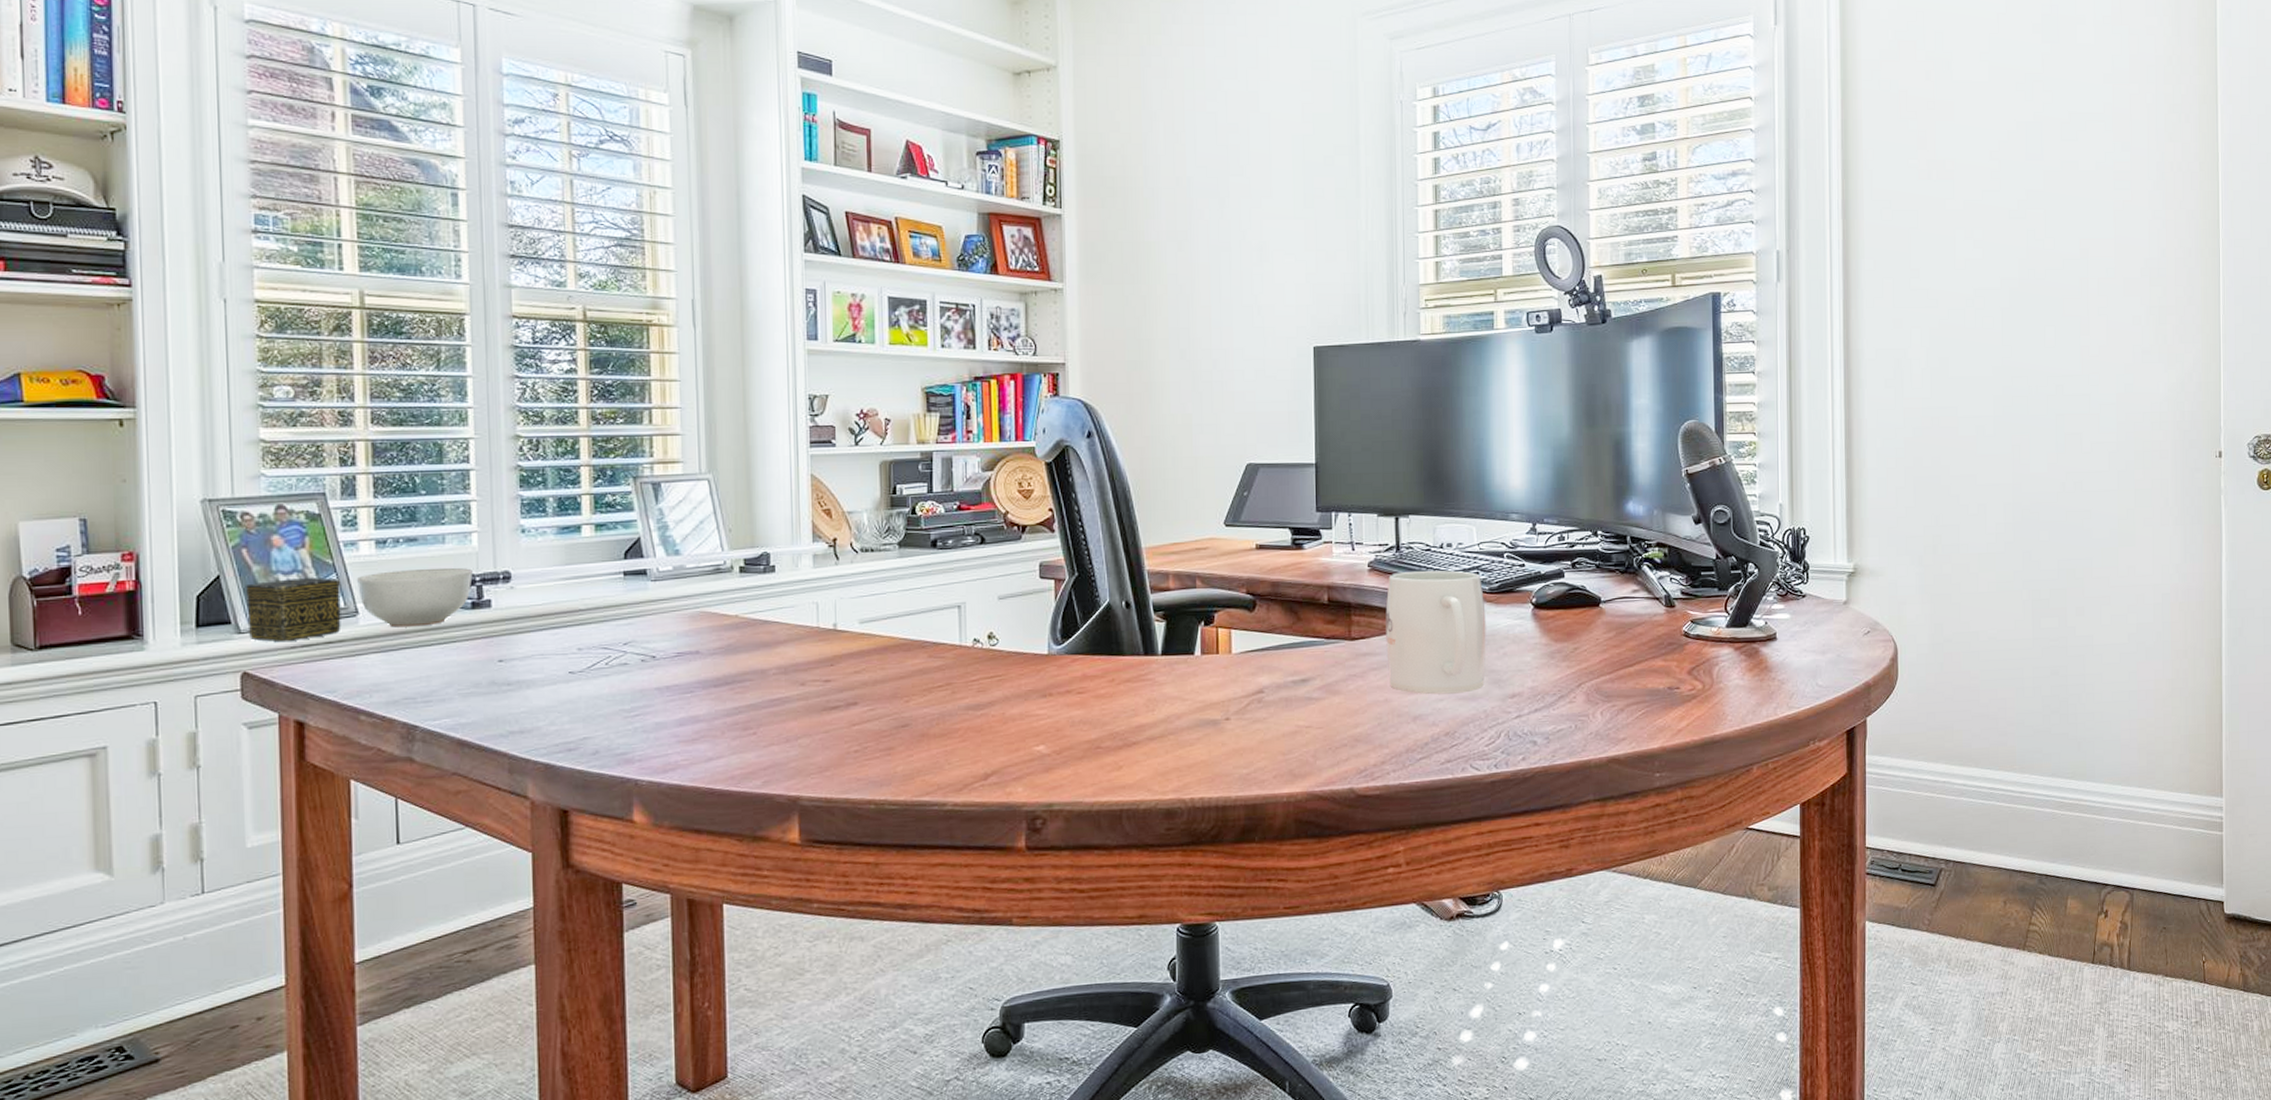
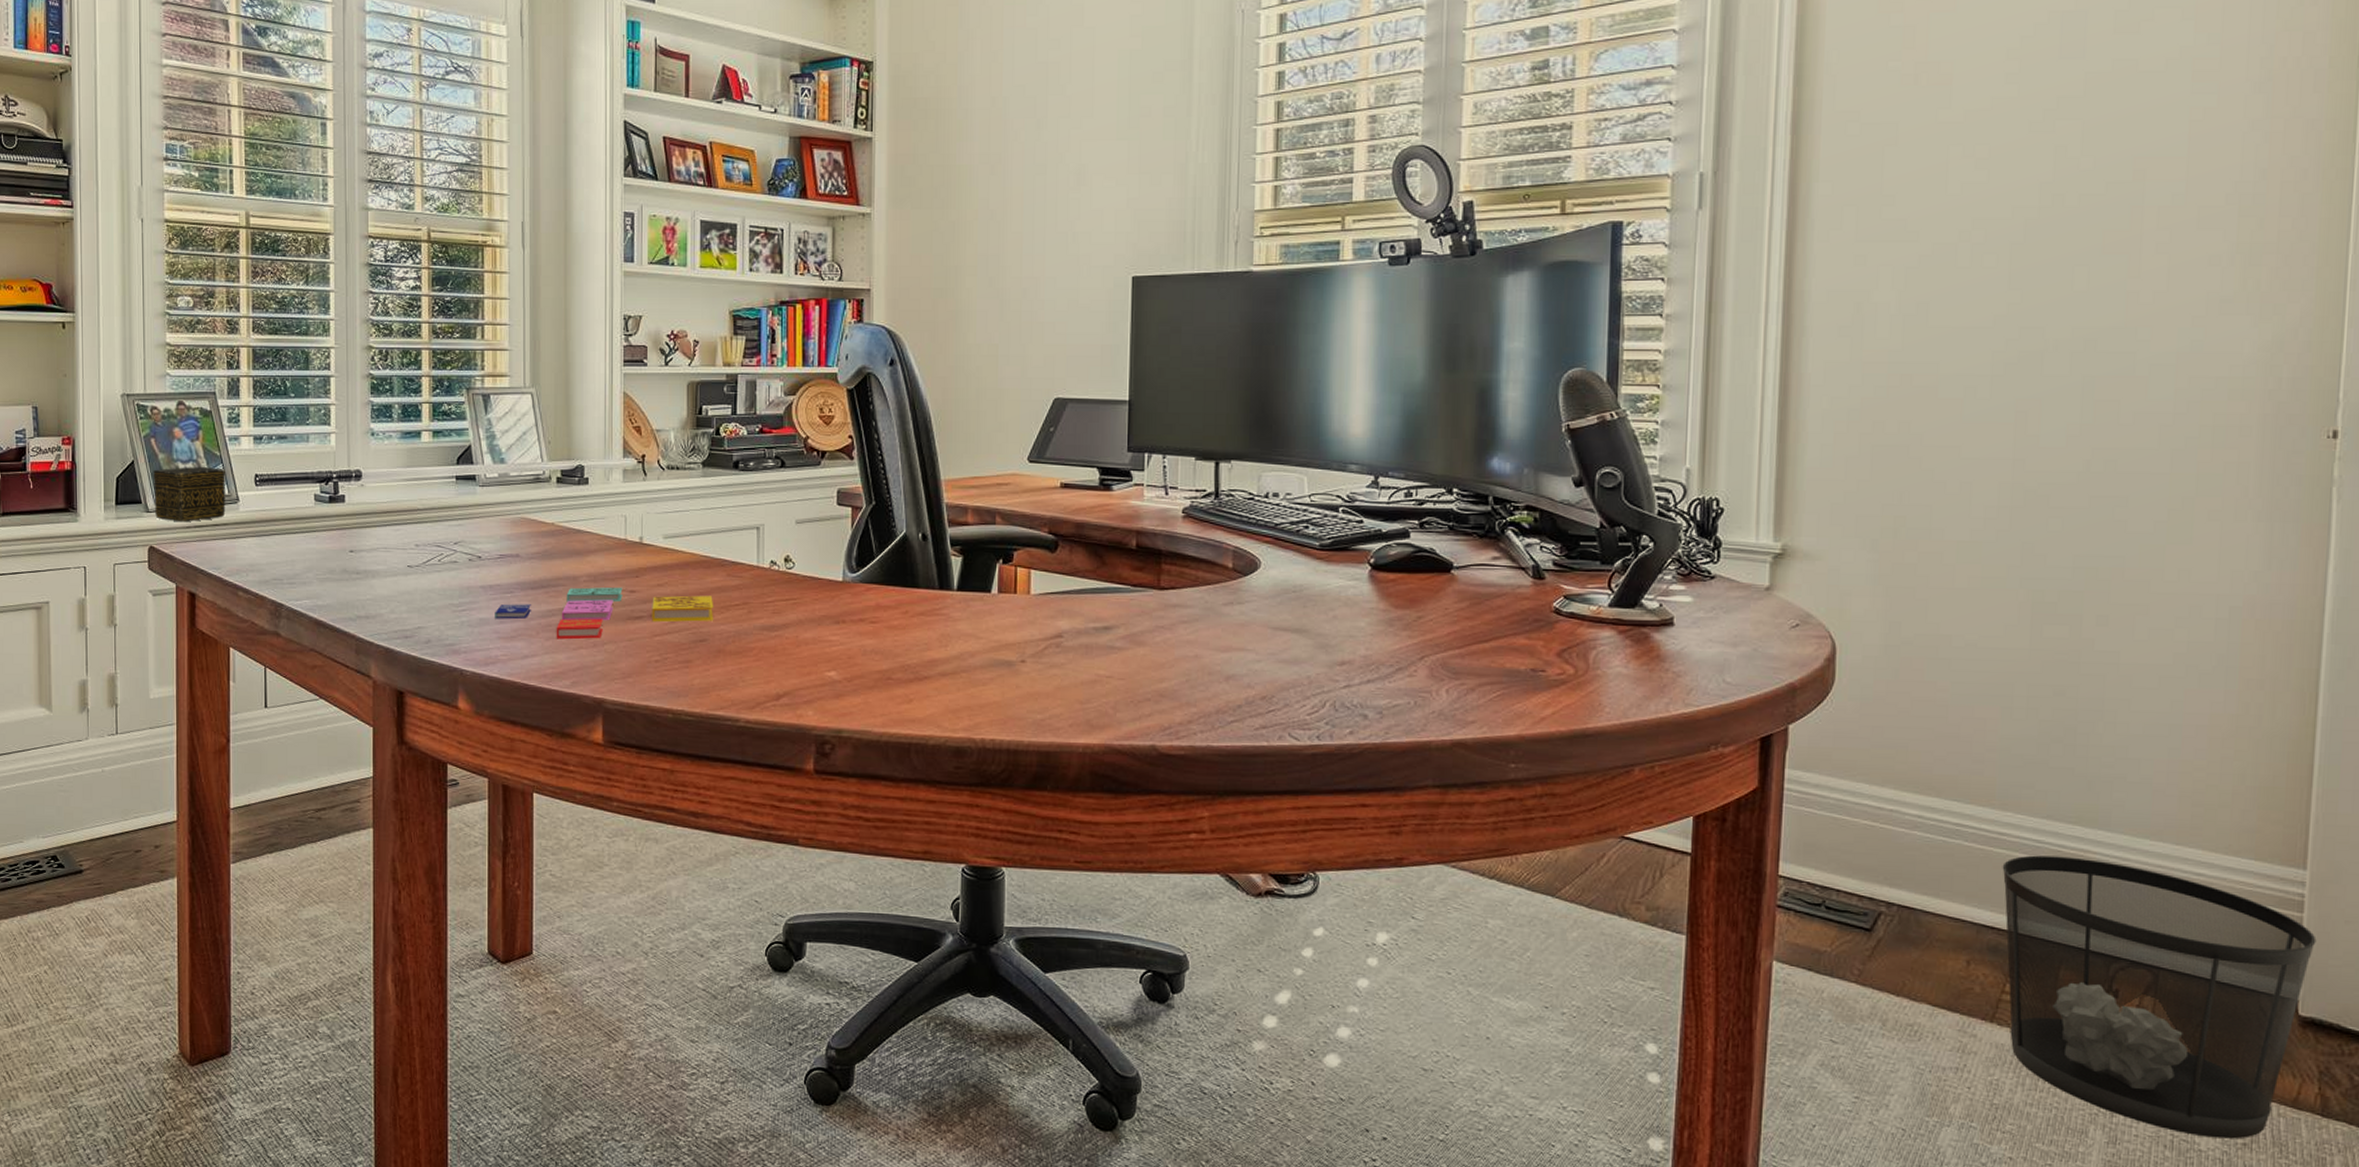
bowl: present [356,567,473,628] -> none [238,463,331,516]
books: none [673,677,916,738] -> present [495,587,714,640]
mug: present [1385,570,1486,695] -> none [1199,520,1315,656]
waste bin: none [2024,806,2232,1021] -> present [2002,855,2317,1139]

